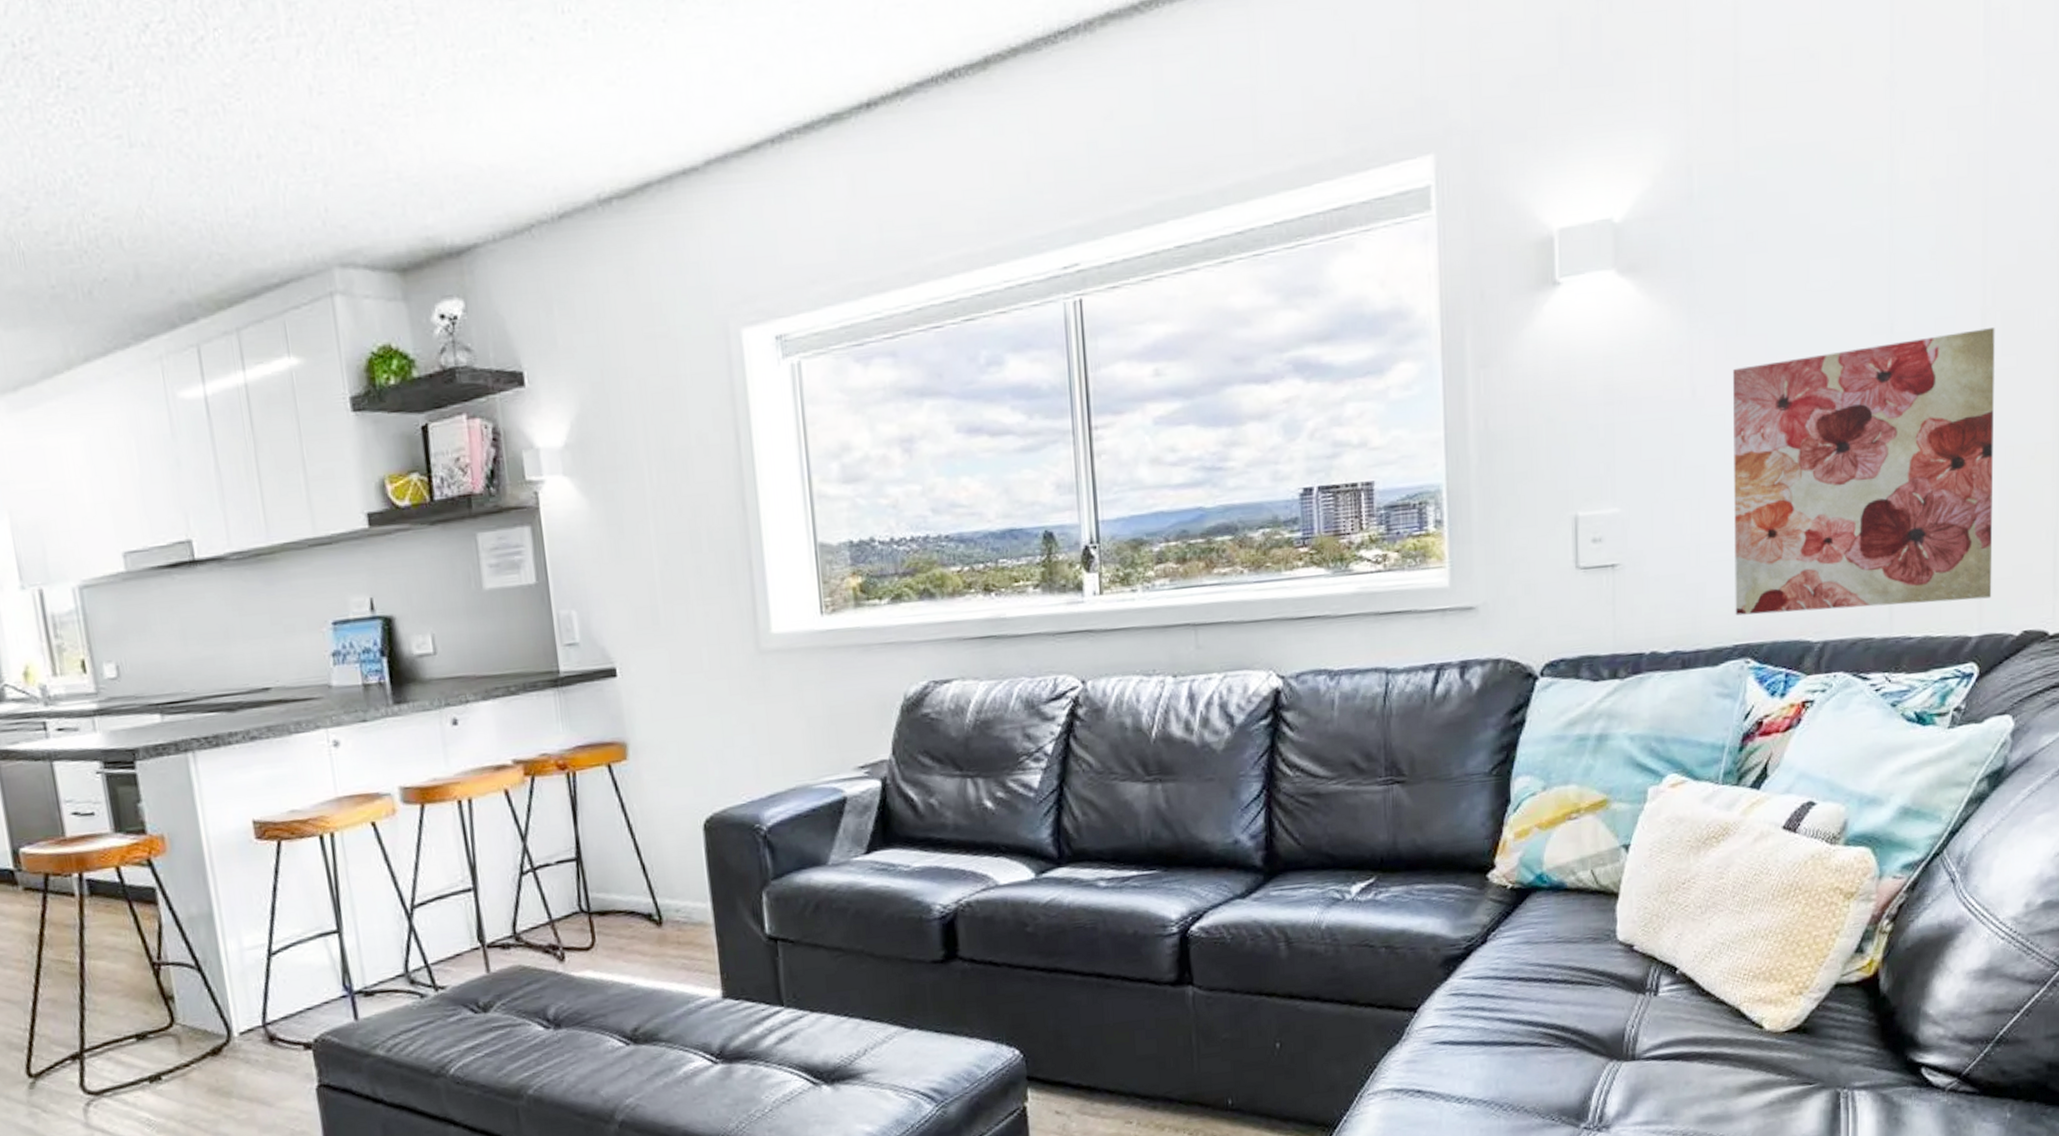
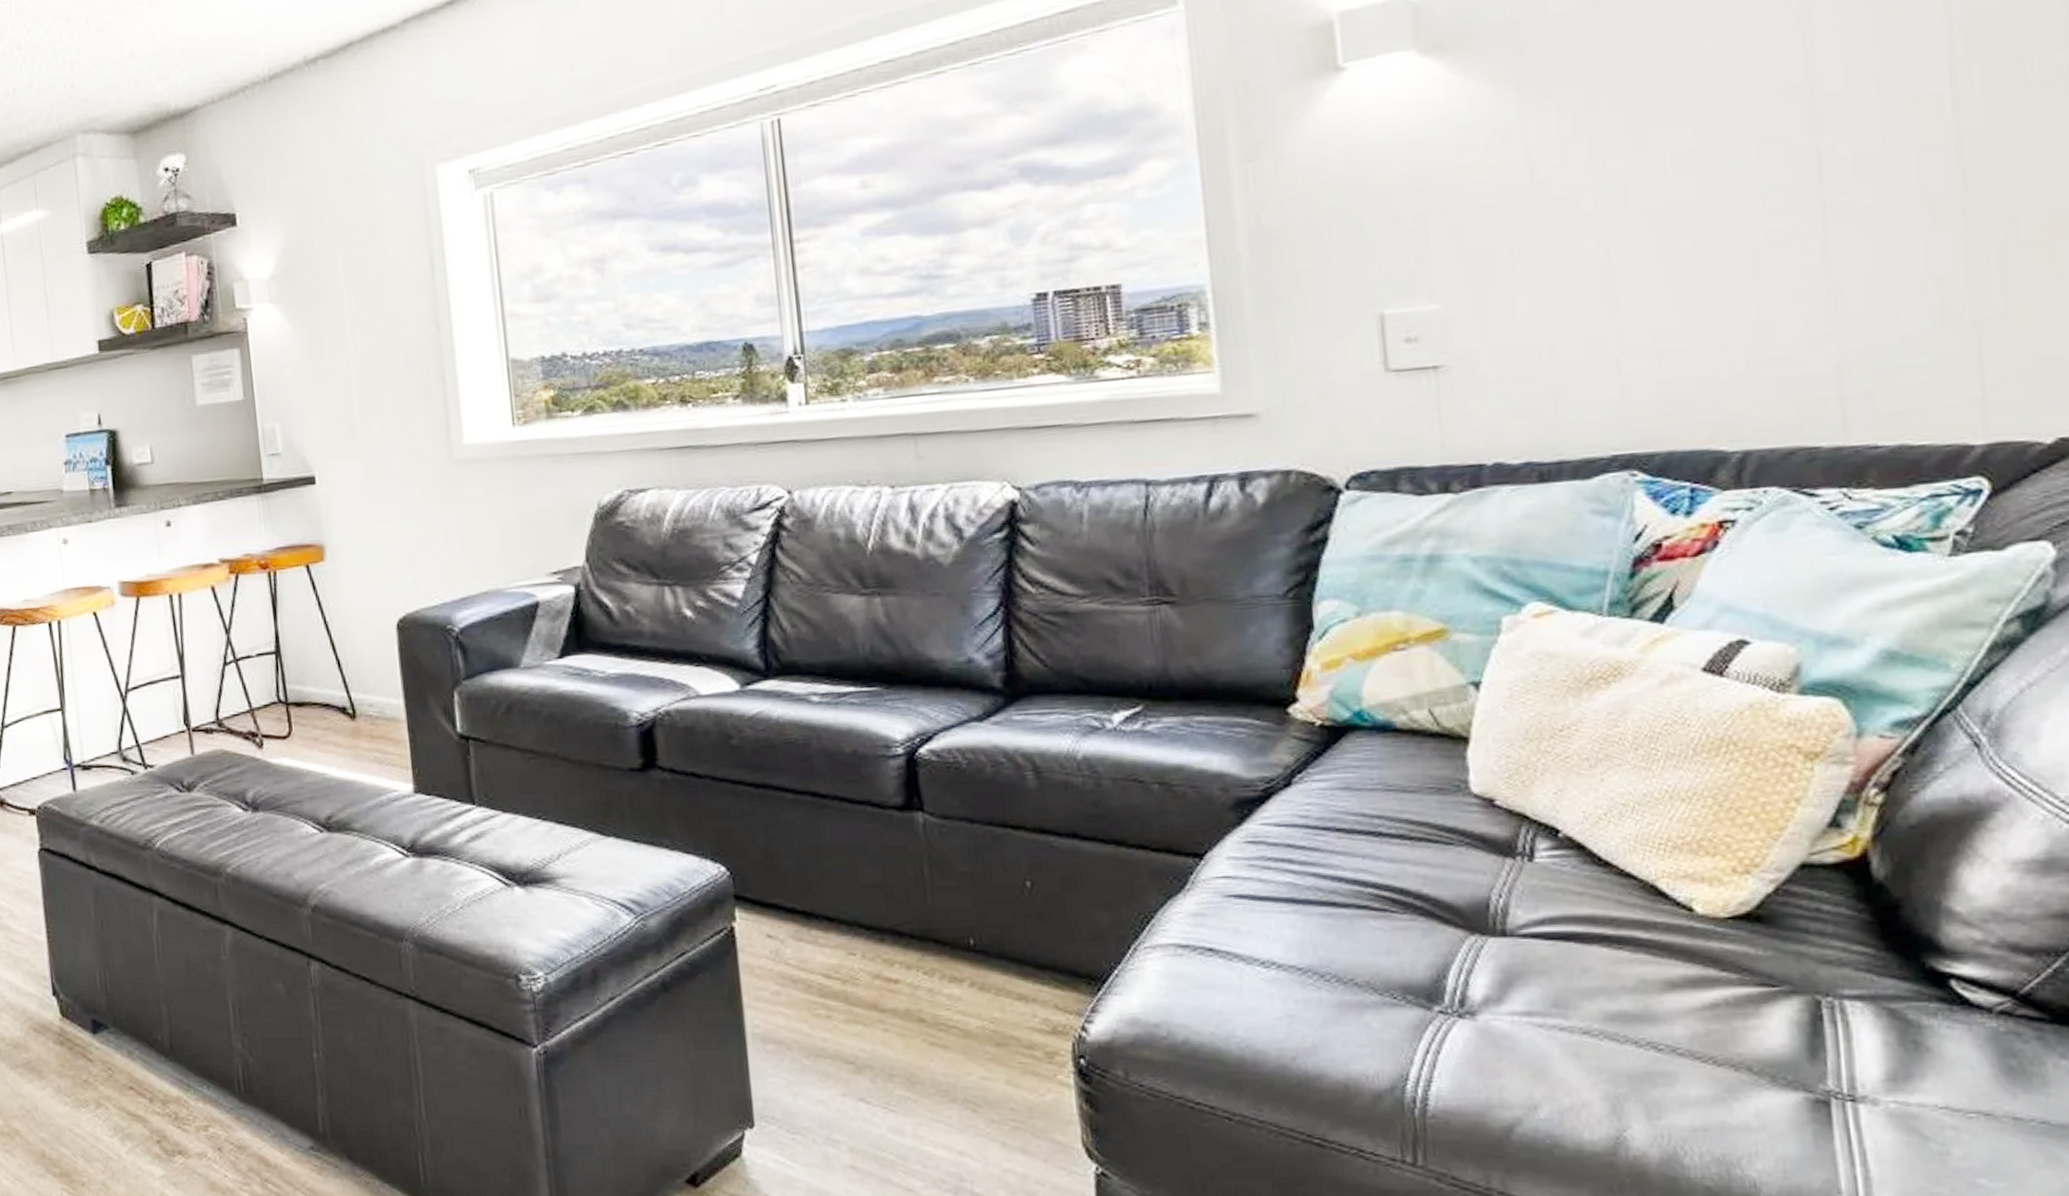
wall art: present [1733,328,1995,616] -> none [1586,81,2002,422]

